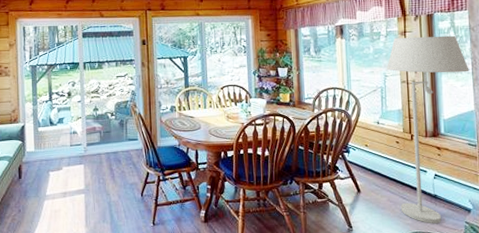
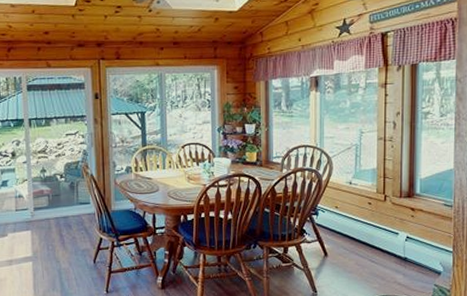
floor lamp: present [387,35,469,224] -> none [364,87,452,288]

